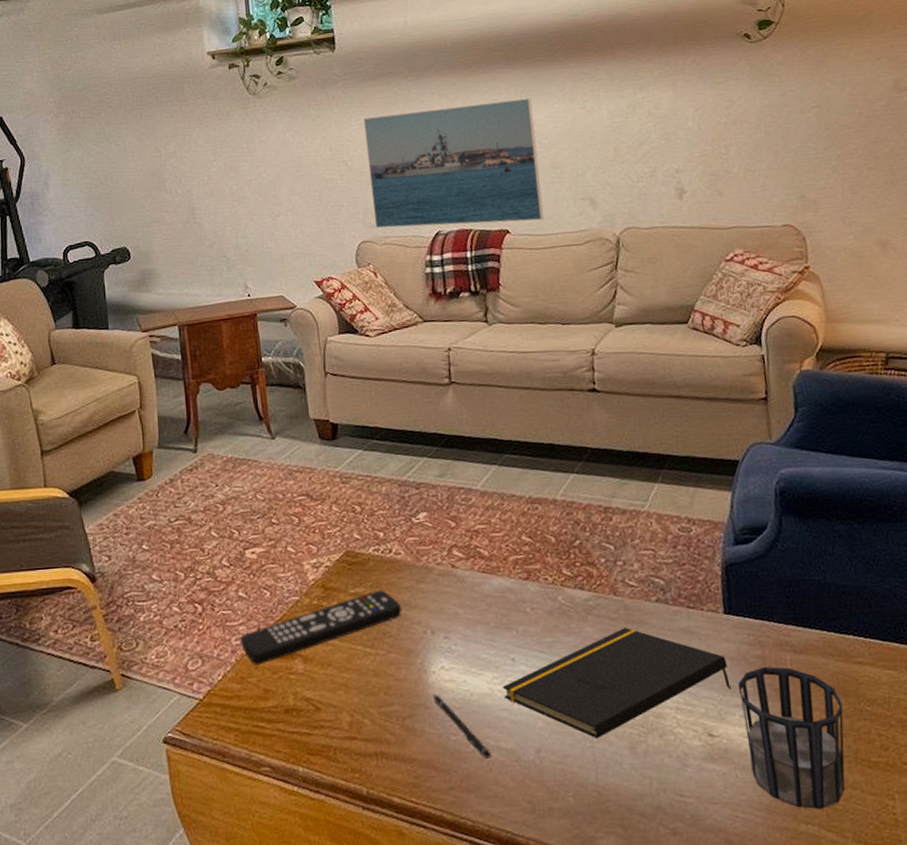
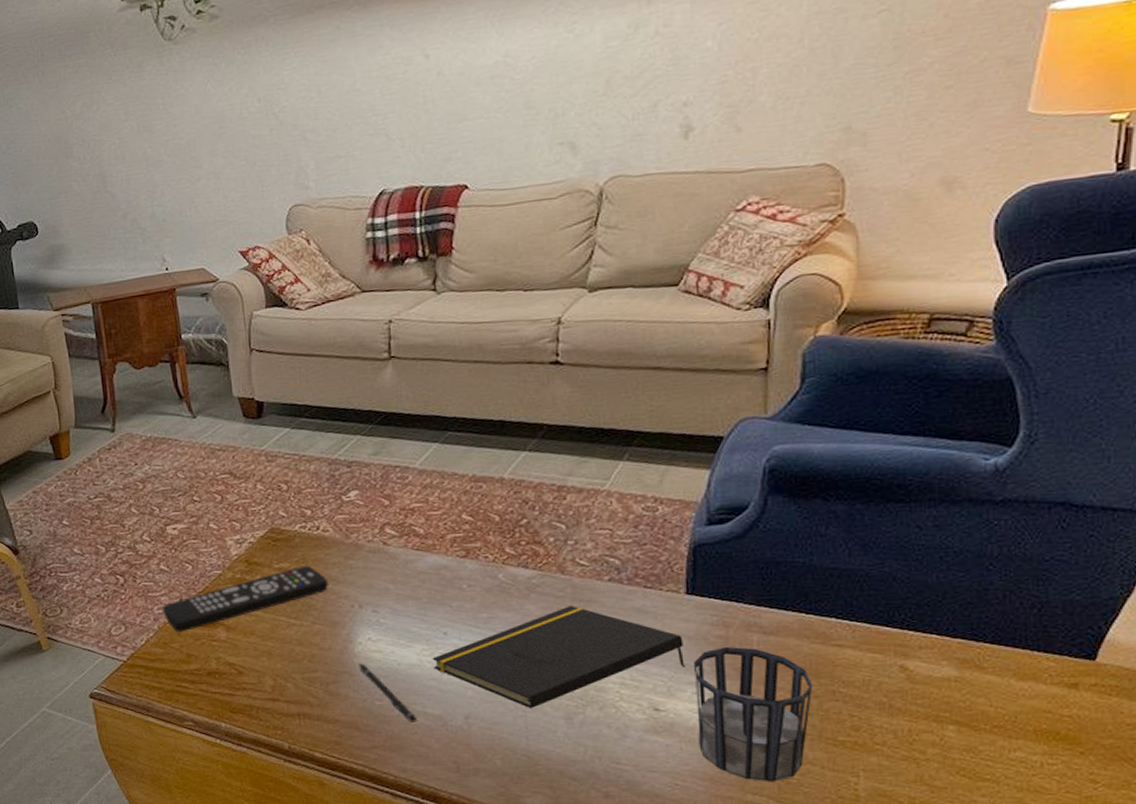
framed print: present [363,98,544,229] -> none [298,22,511,190]

